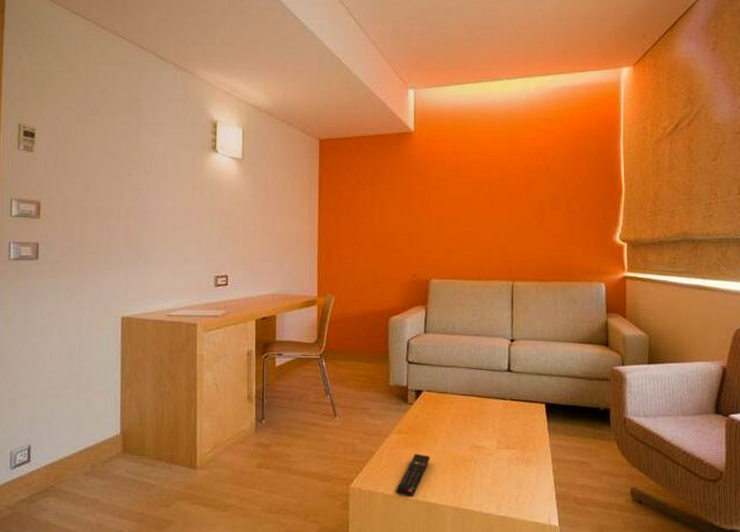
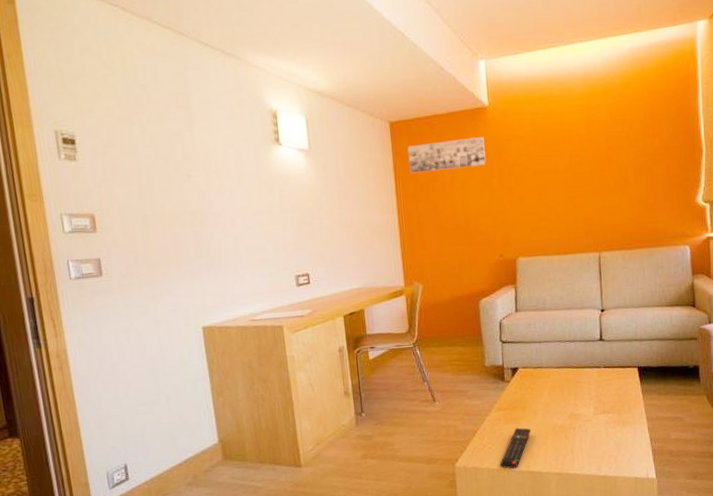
wall art: none [333,160,407,189] -> present [407,137,486,174]

